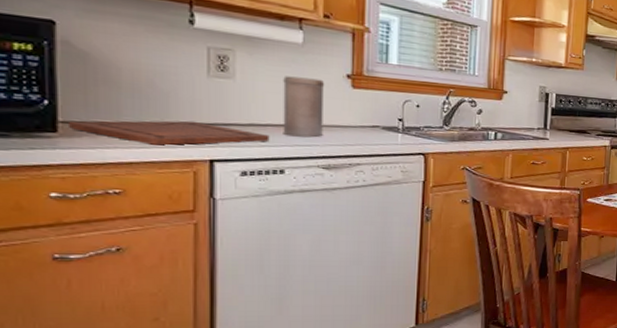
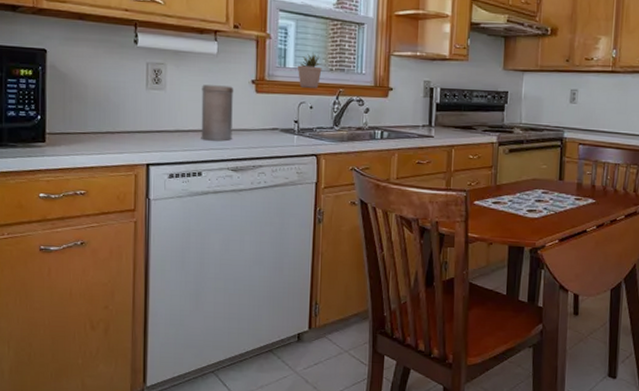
cutting board: present [69,120,270,146] -> none [53,129,191,152]
potted plant: none [401,50,430,88] -> present [297,52,322,89]

